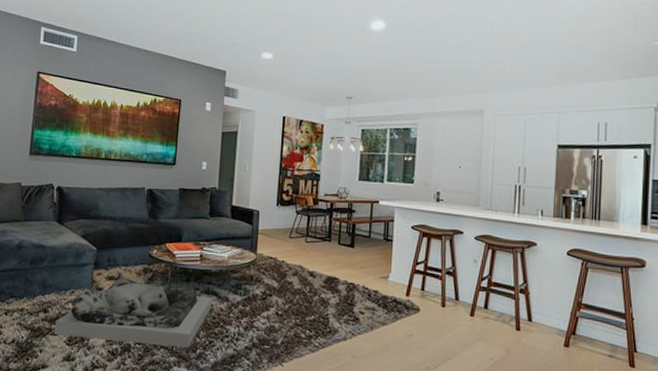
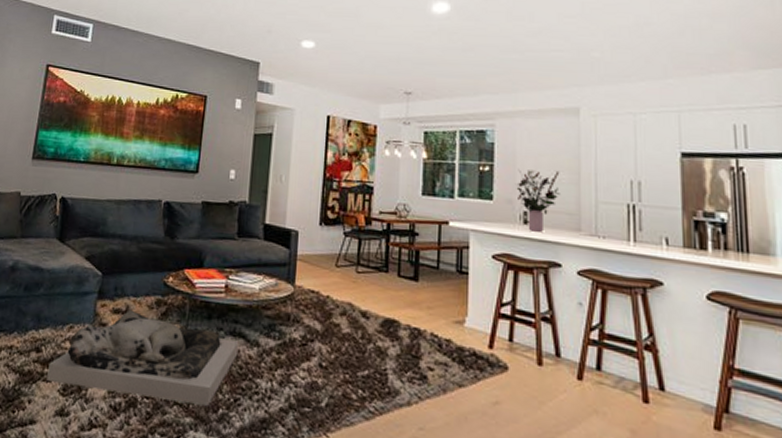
bouquet: none [432,159,466,209] -> present [516,169,560,234]

